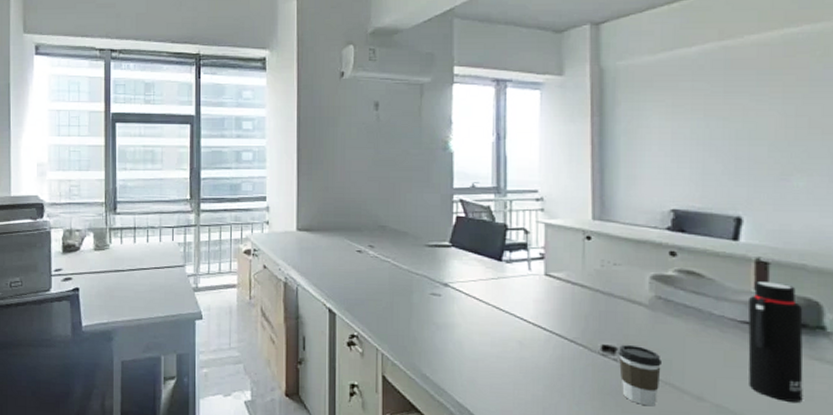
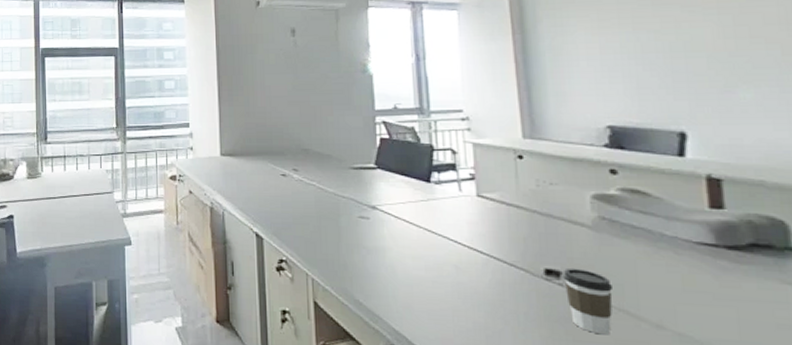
water bottle: present [747,280,803,402] -> none [704,198,778,331]

